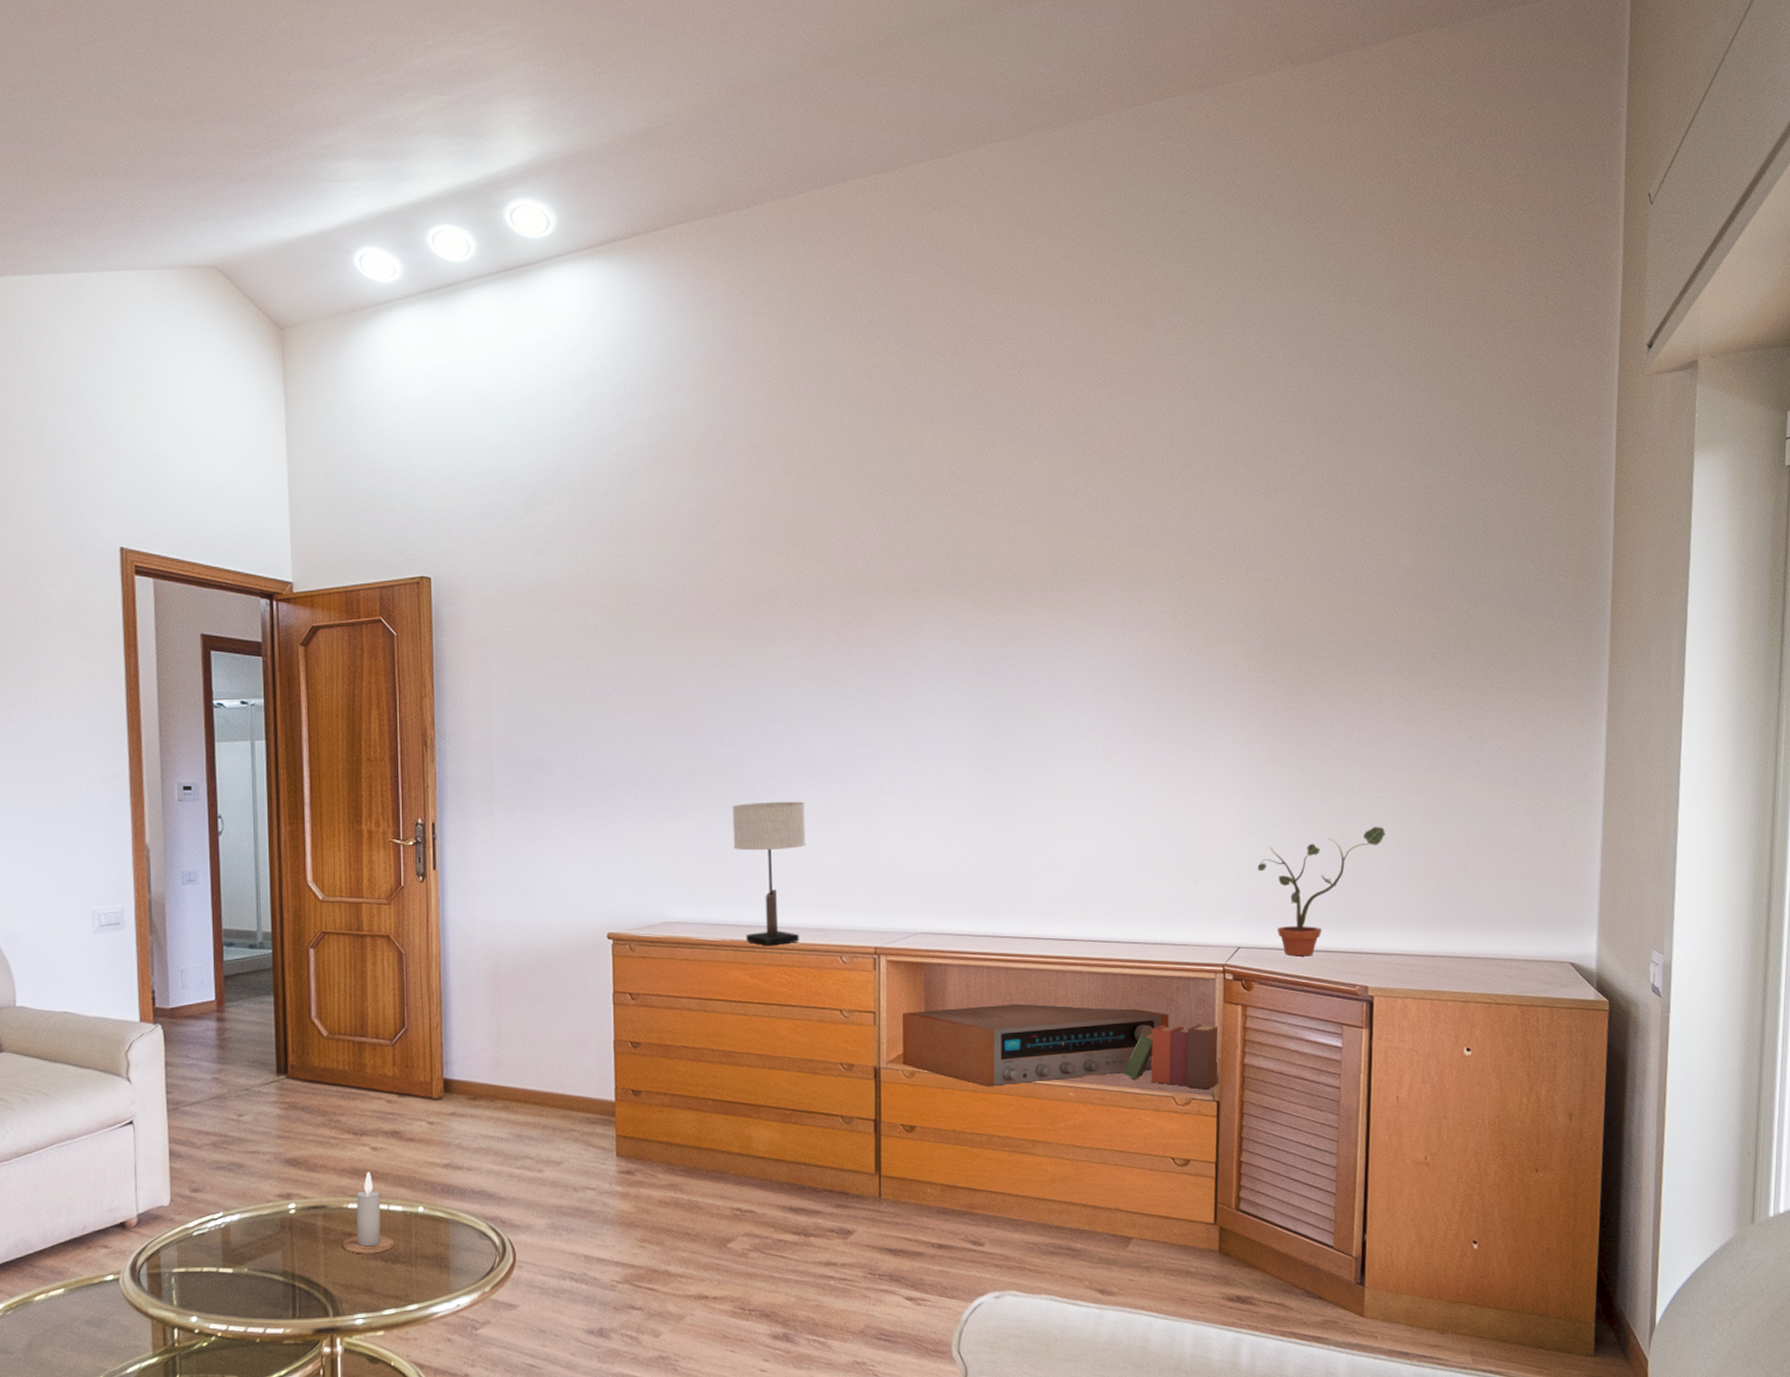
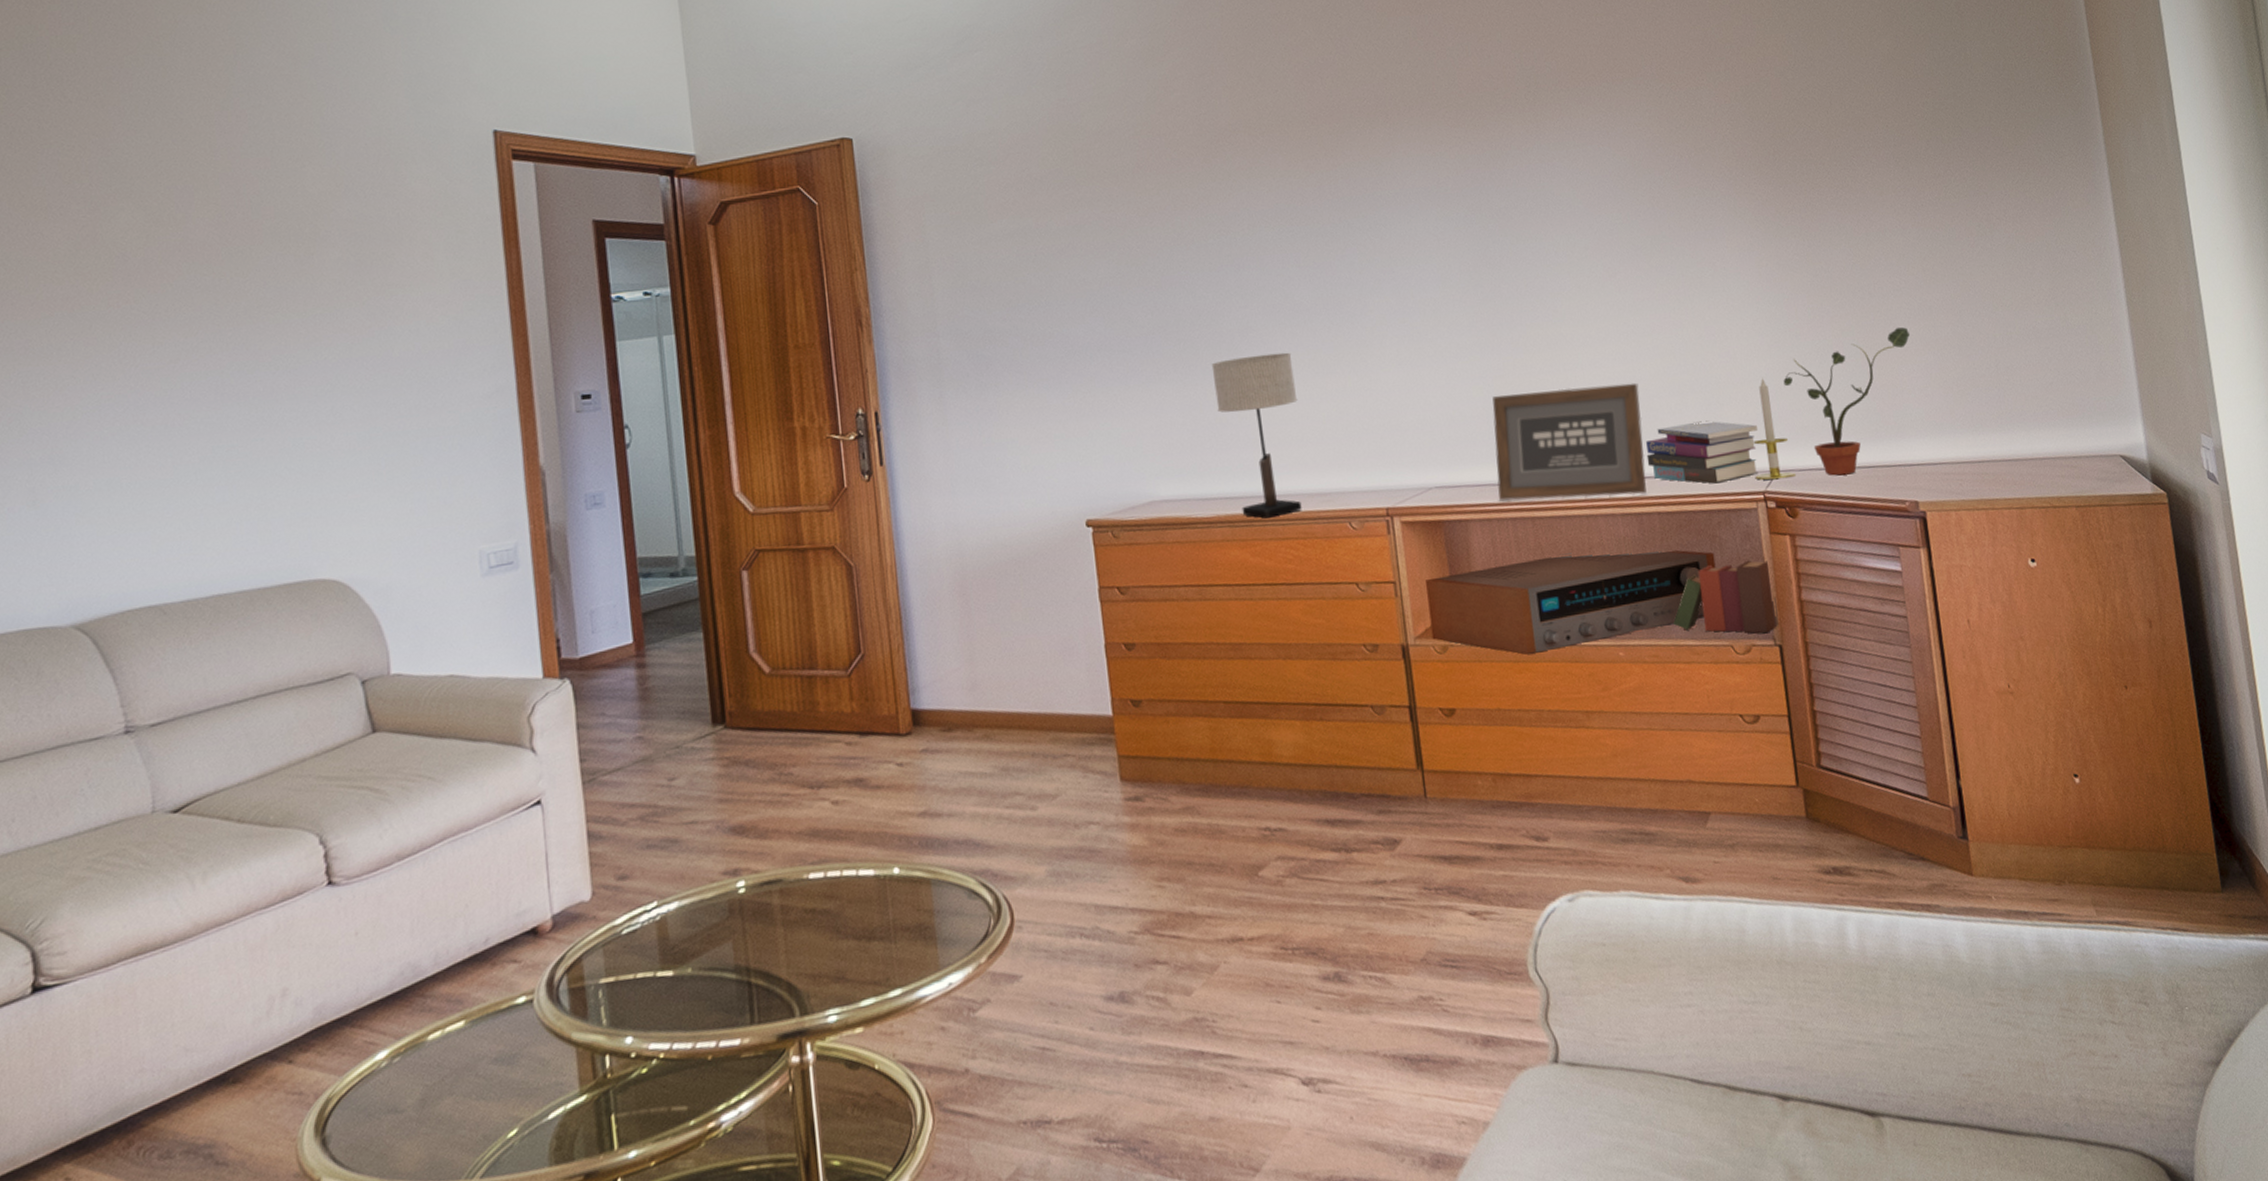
candle: present [342,1171,396,1254] -> none [804,831,870,935]
picture frame: none [978,855,1121,957] -> present [1492,382,1647,501]
books: none [1119,896,1227,953] -> present [1646,420,1759,484]
candle: none [1217,862,1256,955] -> present [1753,378,1796,480]

